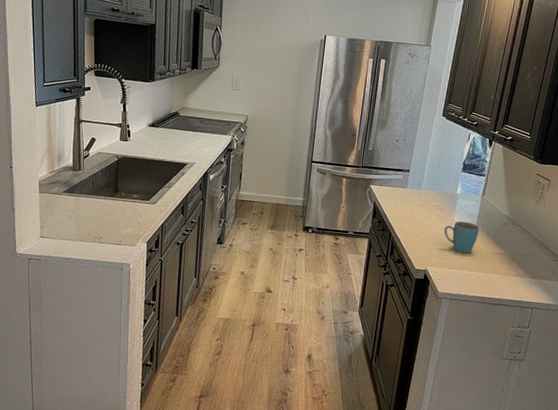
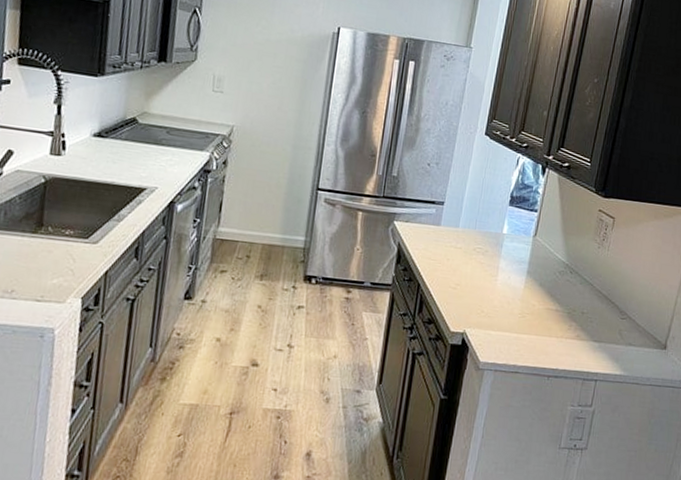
mug: present [444,221,480,254] -> none [487,268,531,311]

